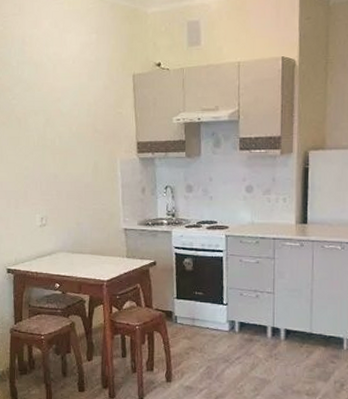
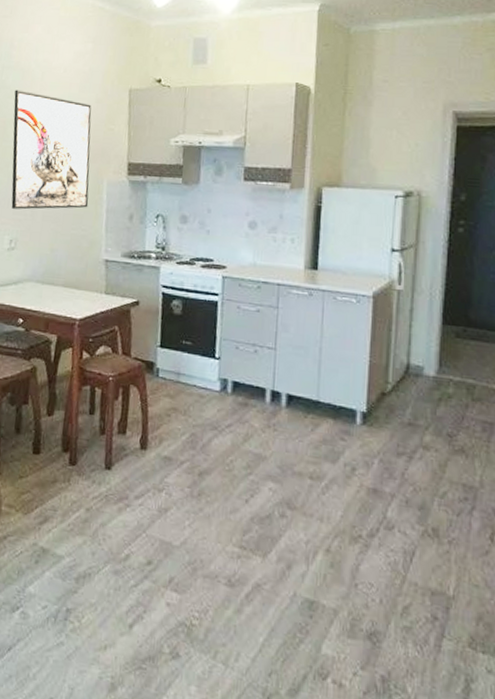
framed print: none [31,83,106,191] -> present [11,90,92,210]

